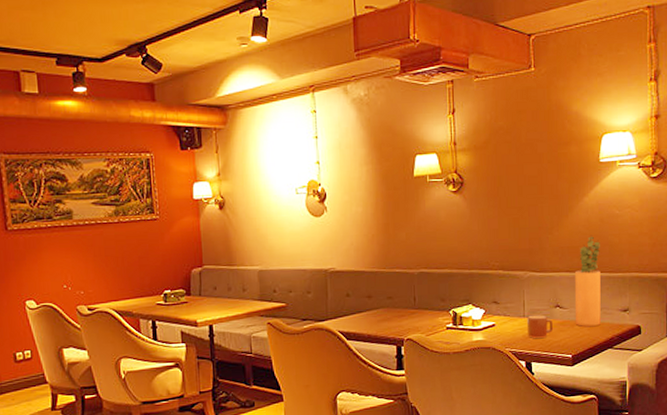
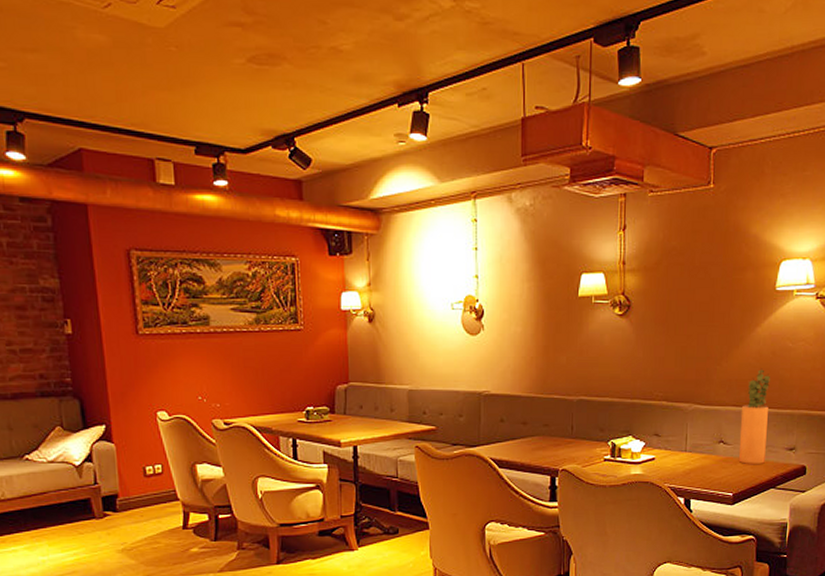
mug: present [526,315,553,339] -> none [688,450,715,475]

